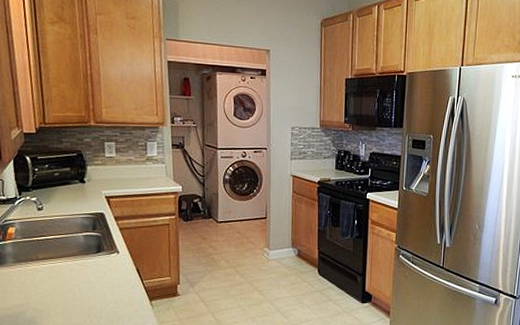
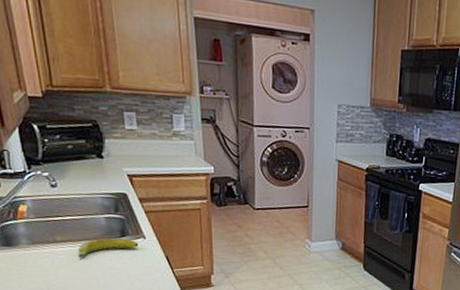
banana: none [58,254,113,274] -> present [79,238,139,258]

